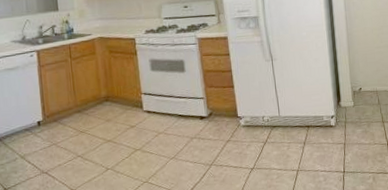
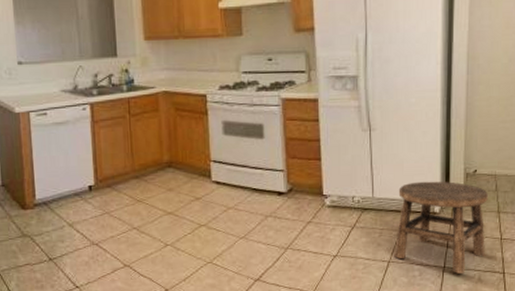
stool: none [300,99,376,177] -> present [394,181,488,274]

